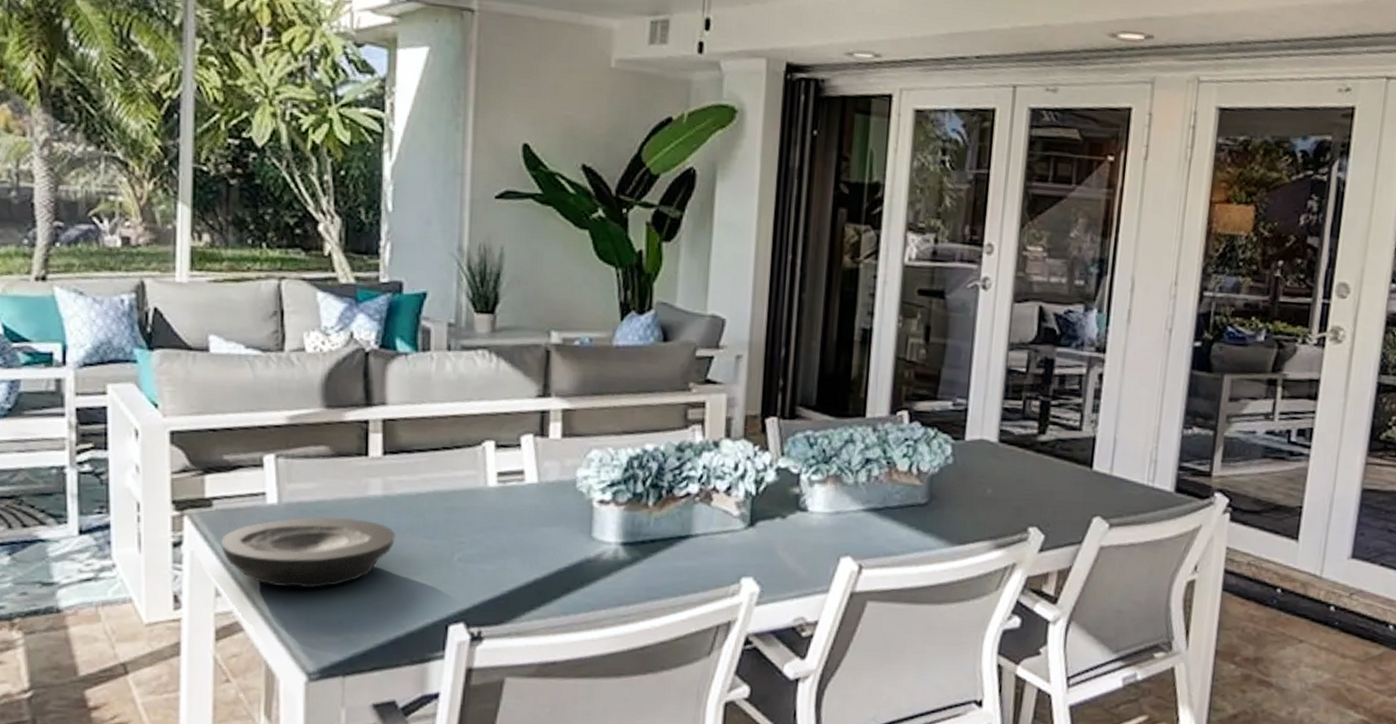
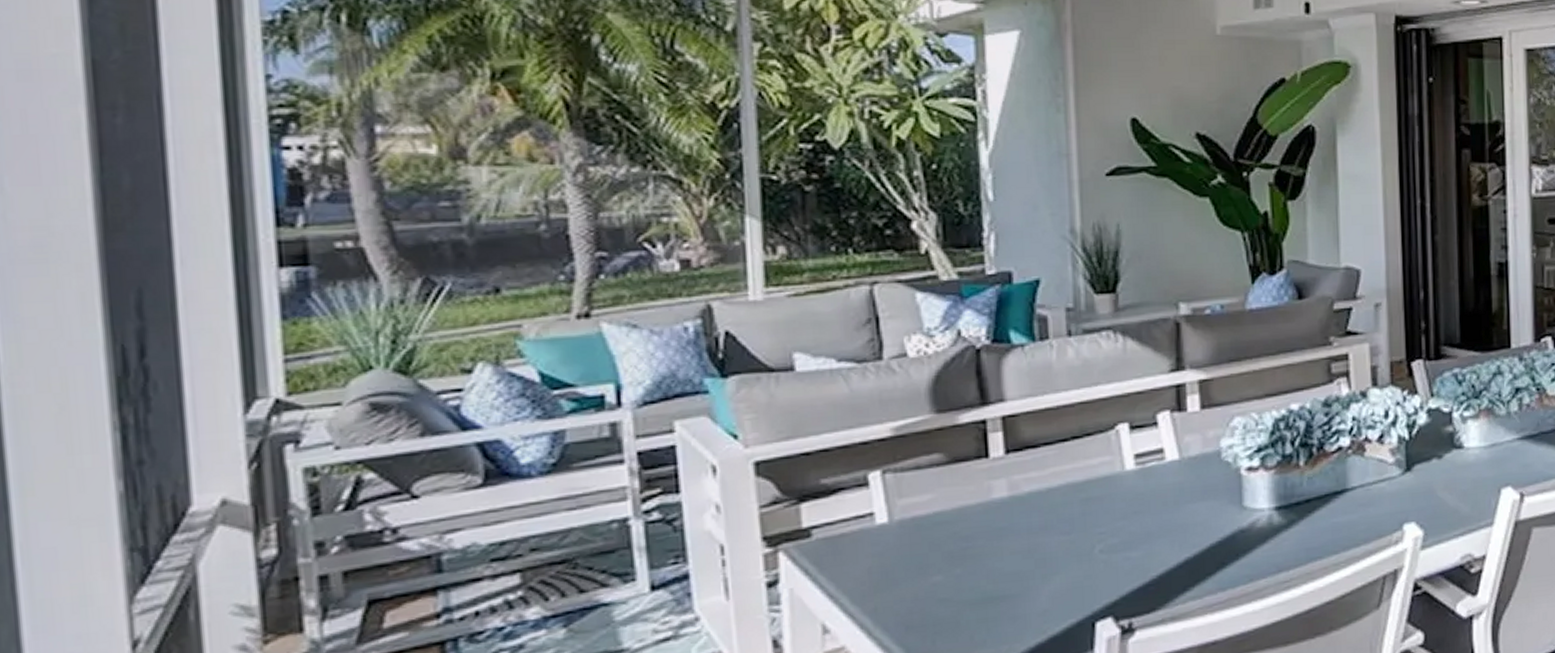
plate: present [221,517,395,589] -> none [825,525,1027,613]

